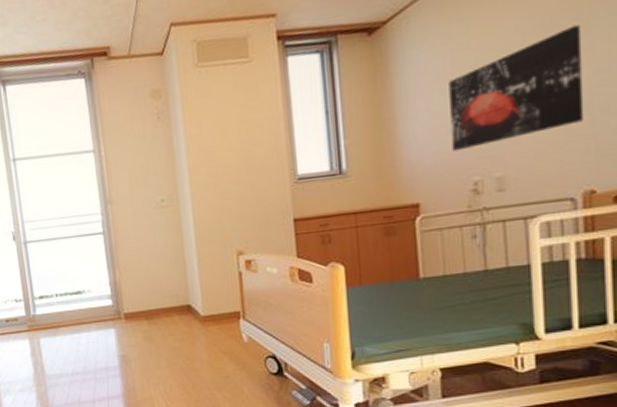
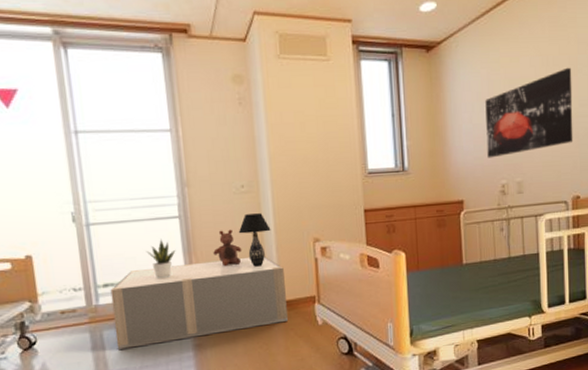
storage bench: none [45,270,212,356] -> present [110,256,289,349]
potted plant: none [74,254,101,292] -> present [146,239,176,279]
stuffed bear: none [135,244,163,281] -> present [213,229,242,267]
table lamp: none [159,227,192,281] -> present [238,213,271,267]

